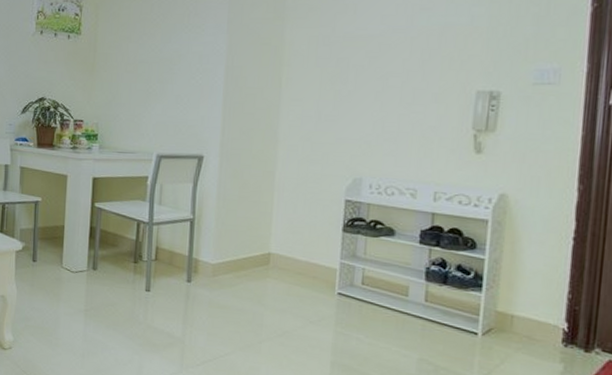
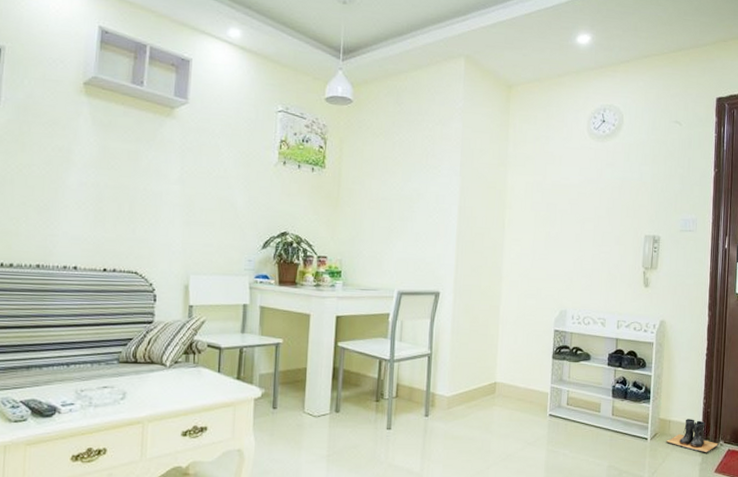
boots: none [506,315,593,361] -> present [666,419,719,453]

